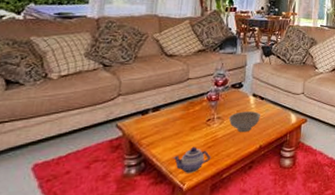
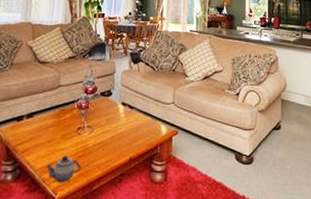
decorative bowl: present [228,111,260,133] -> none [98,121,130,143]

